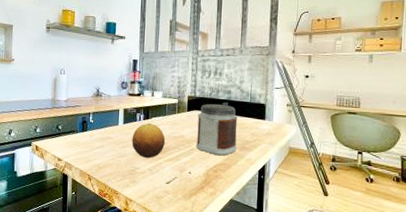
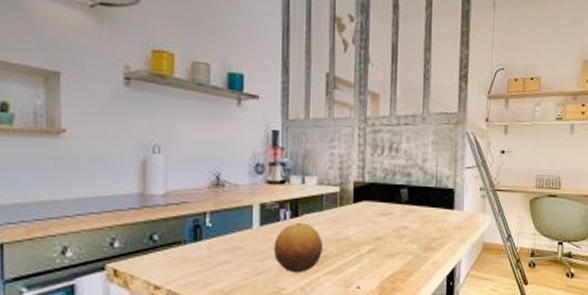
jar: present [195,104,238,155] -> none [365,192,420,260]

